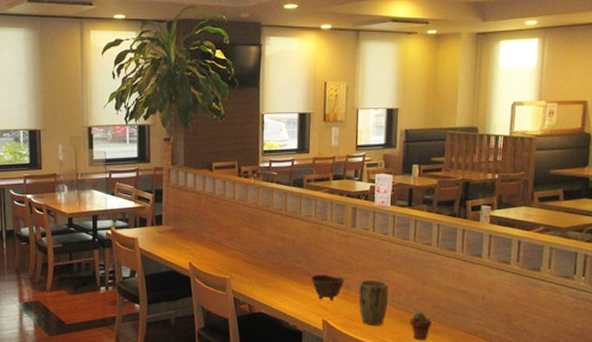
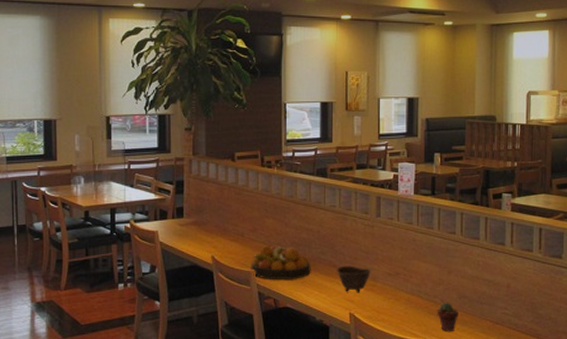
fruit bowl: none [226,253,286,286] -> present [251,245,311,279]
plant pot: present [358,279,389,326] -> none [384,270,416,318]

